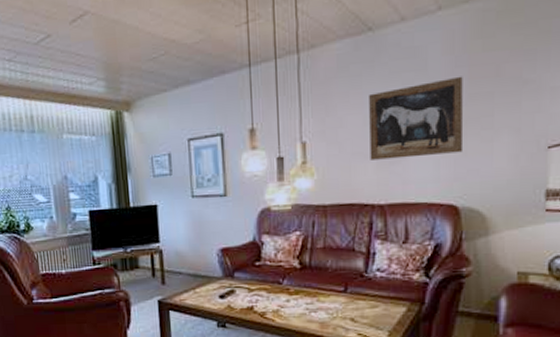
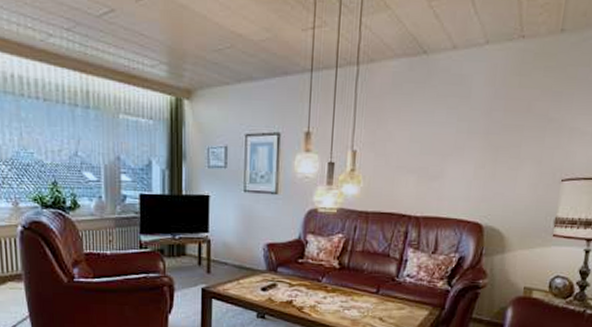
wall art: present [369,76,464,160] -> none [412,107,500,177]

